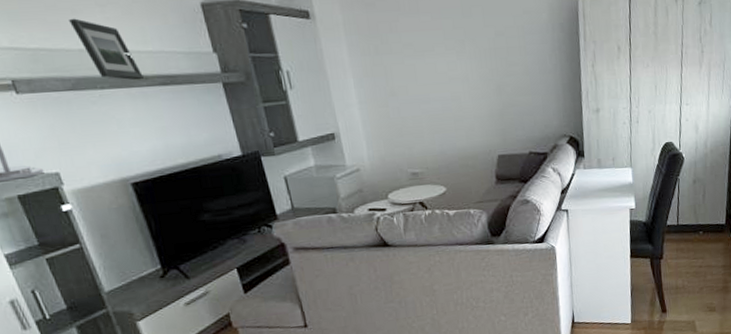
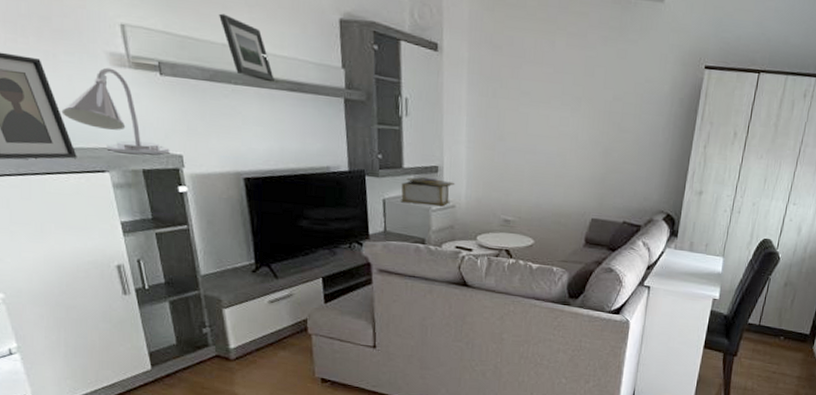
decorative box: none [299,146,356,176] -> present [400,176,455,207]

